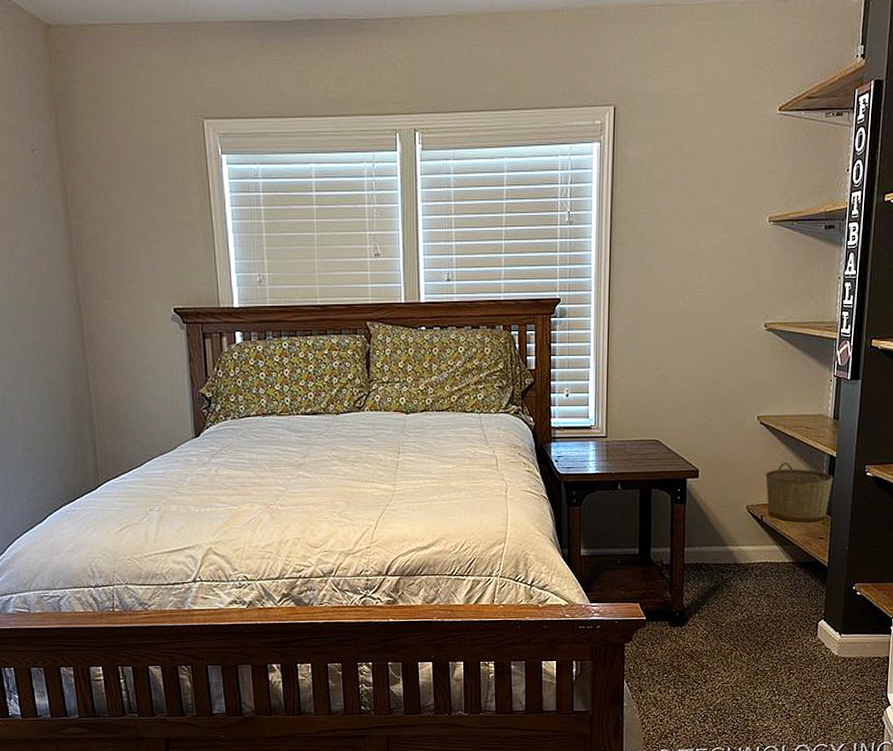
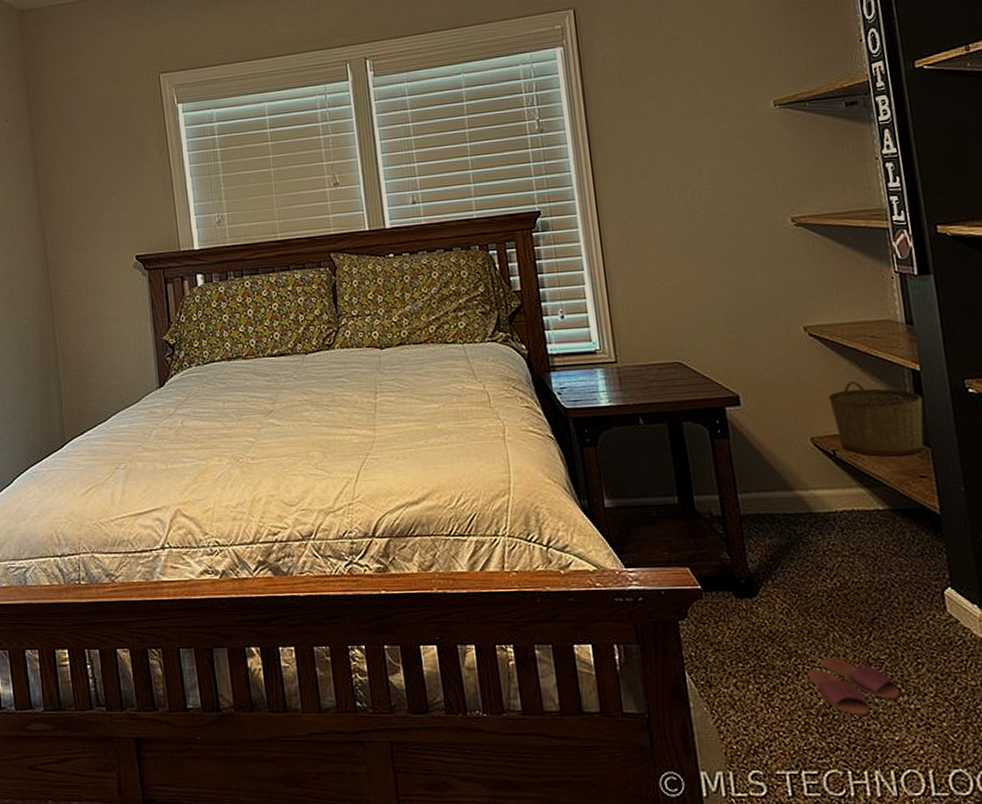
slippers: none [712,669,774,710] -> present [807,656,900,715]

